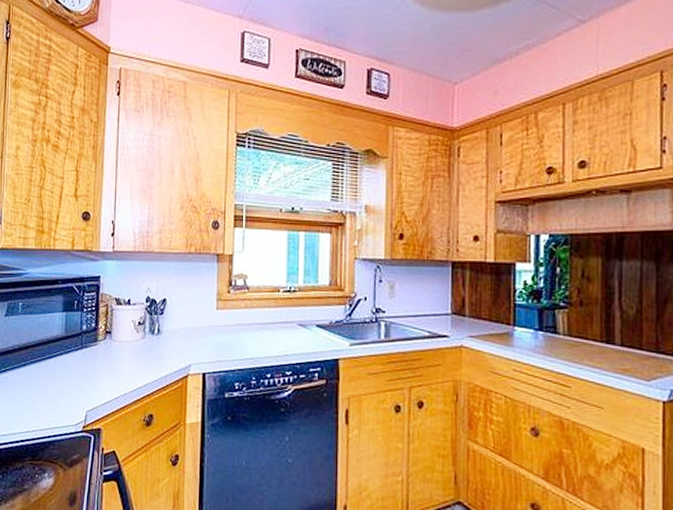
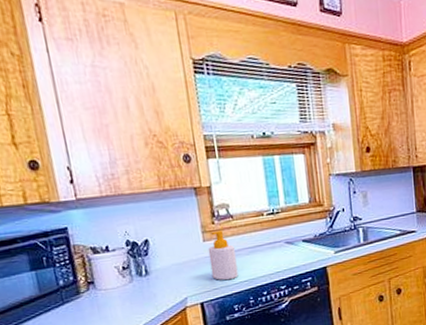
soap bottle: none [218,301,245,355] -> present [208,230,239,281]

